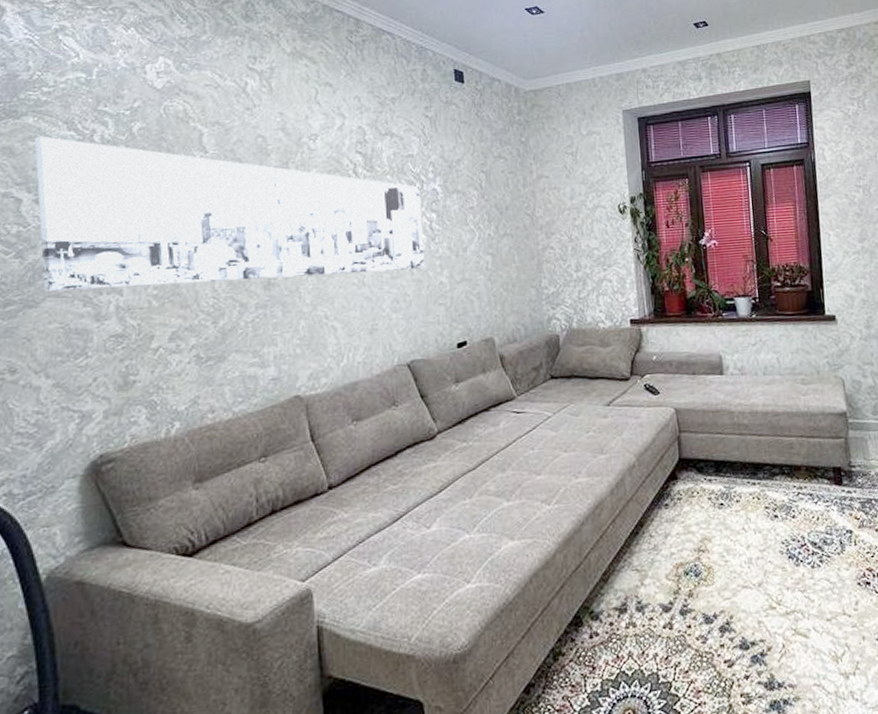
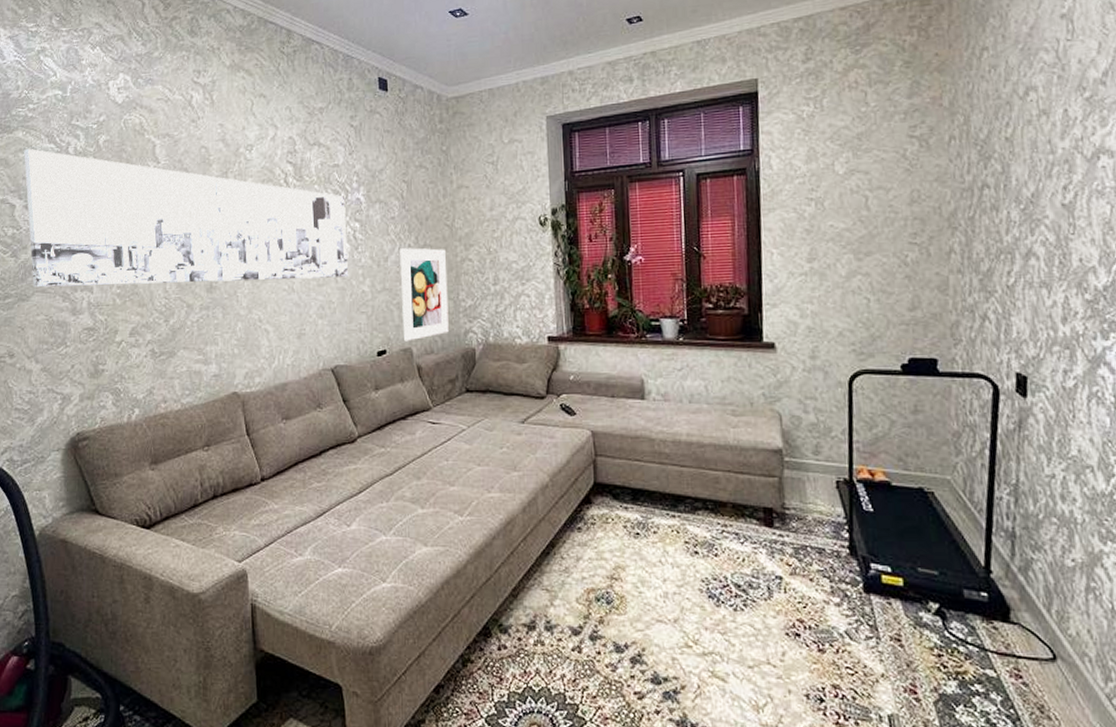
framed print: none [479,237,532,332] -> present [400,248,449,342]

